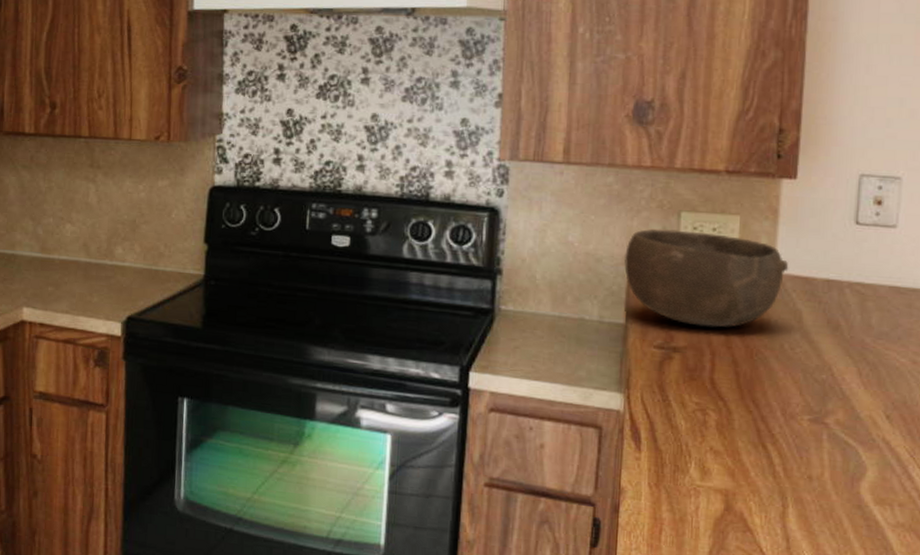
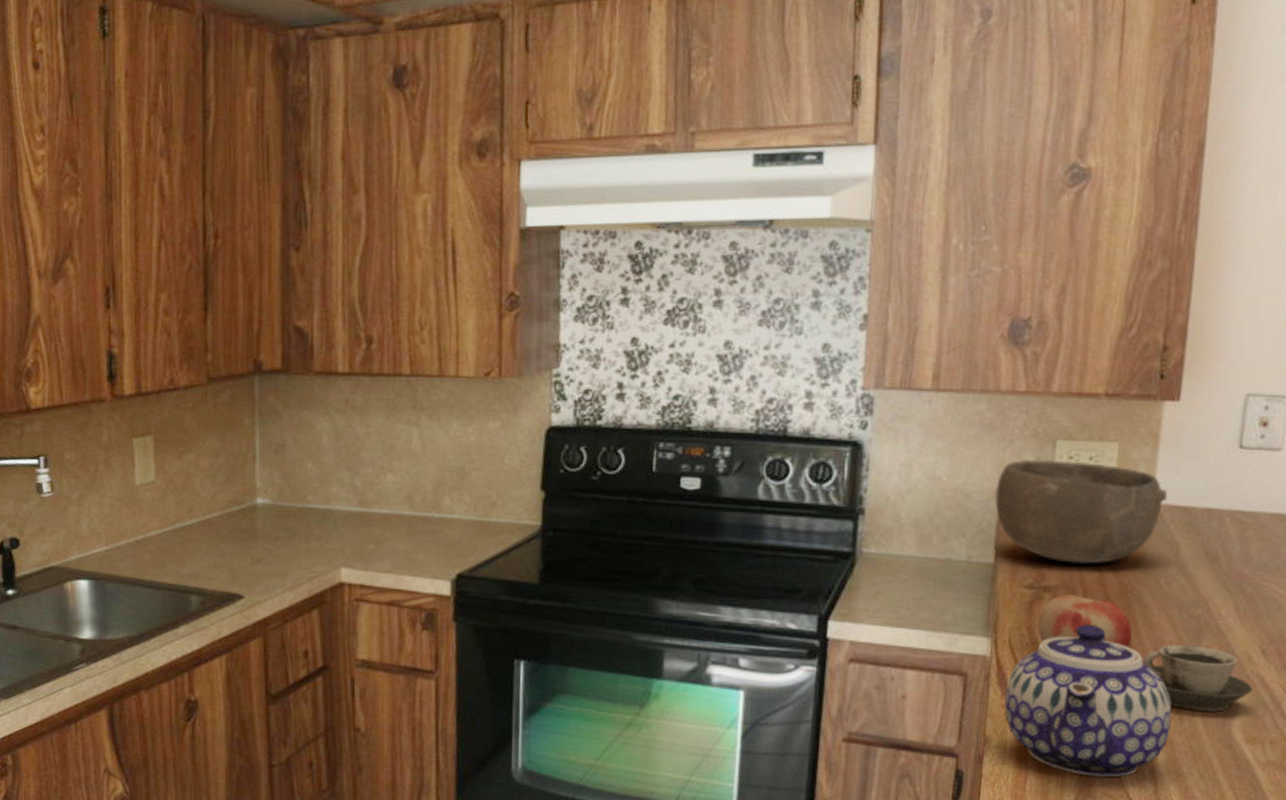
teapot: none [638,384,801,532] -> present [1004,624,1172,778]
fruit: none [668,355,760,408] -> present [1037,594,1133,648]
cup: none [770,406,879,473] -> present [1142,644,1253,712]

